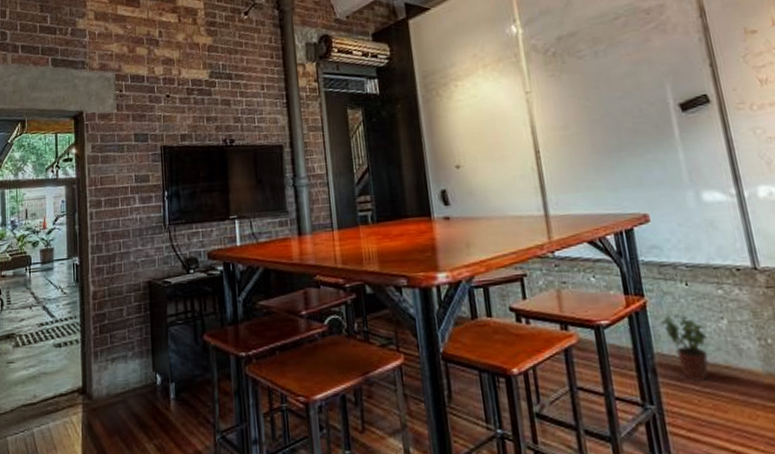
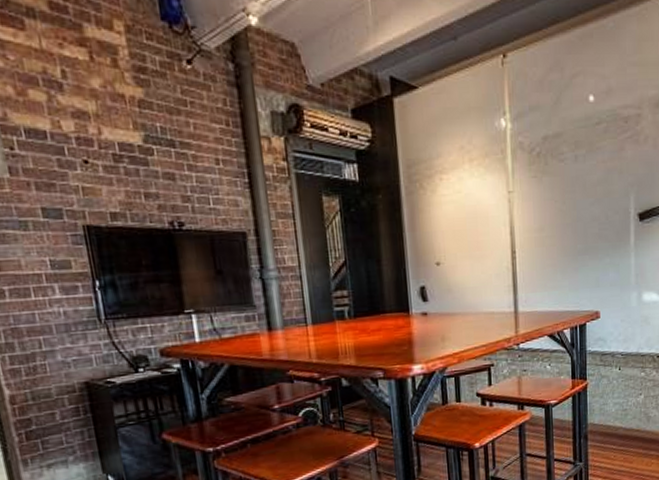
potted plant: present [659,314,709,383] -> none [595,393,627,443]

